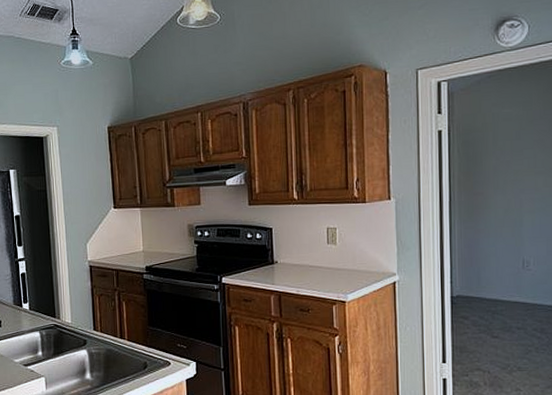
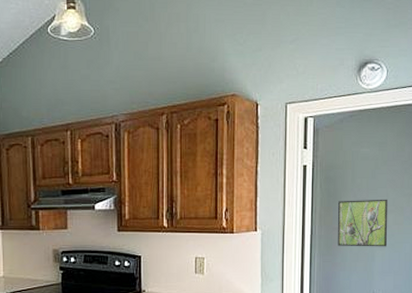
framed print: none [479,160,538,212] -> present [338,199,388,247]

